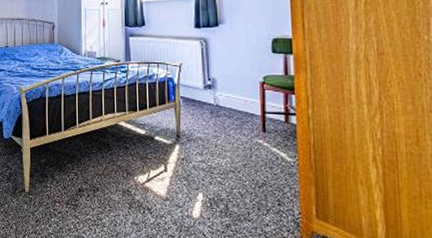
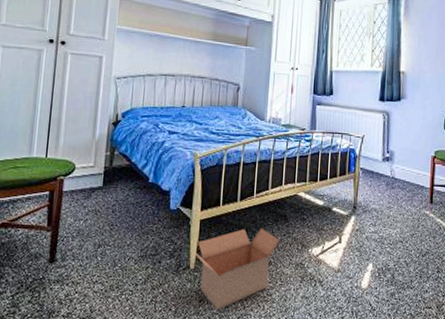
cardboard box: none [25,155,105,231] -> present [191,227,280,311]

